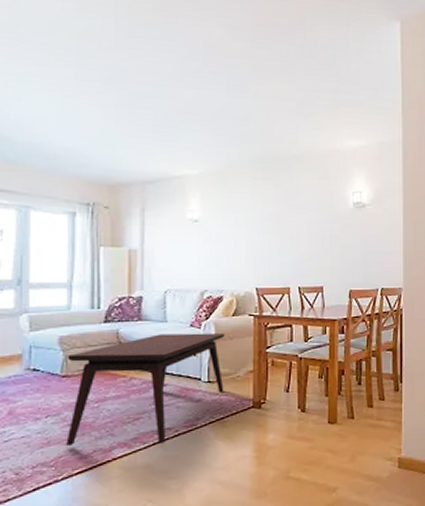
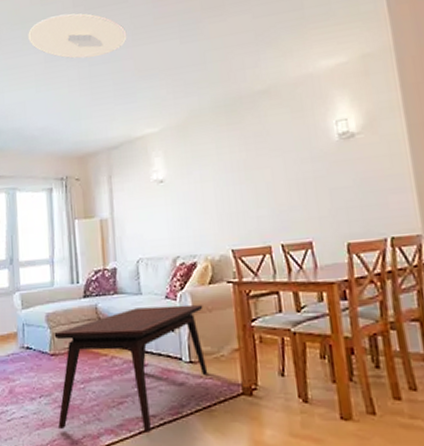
ceiling light: none [57,32,173,89] -> present [28,13,127,59]

